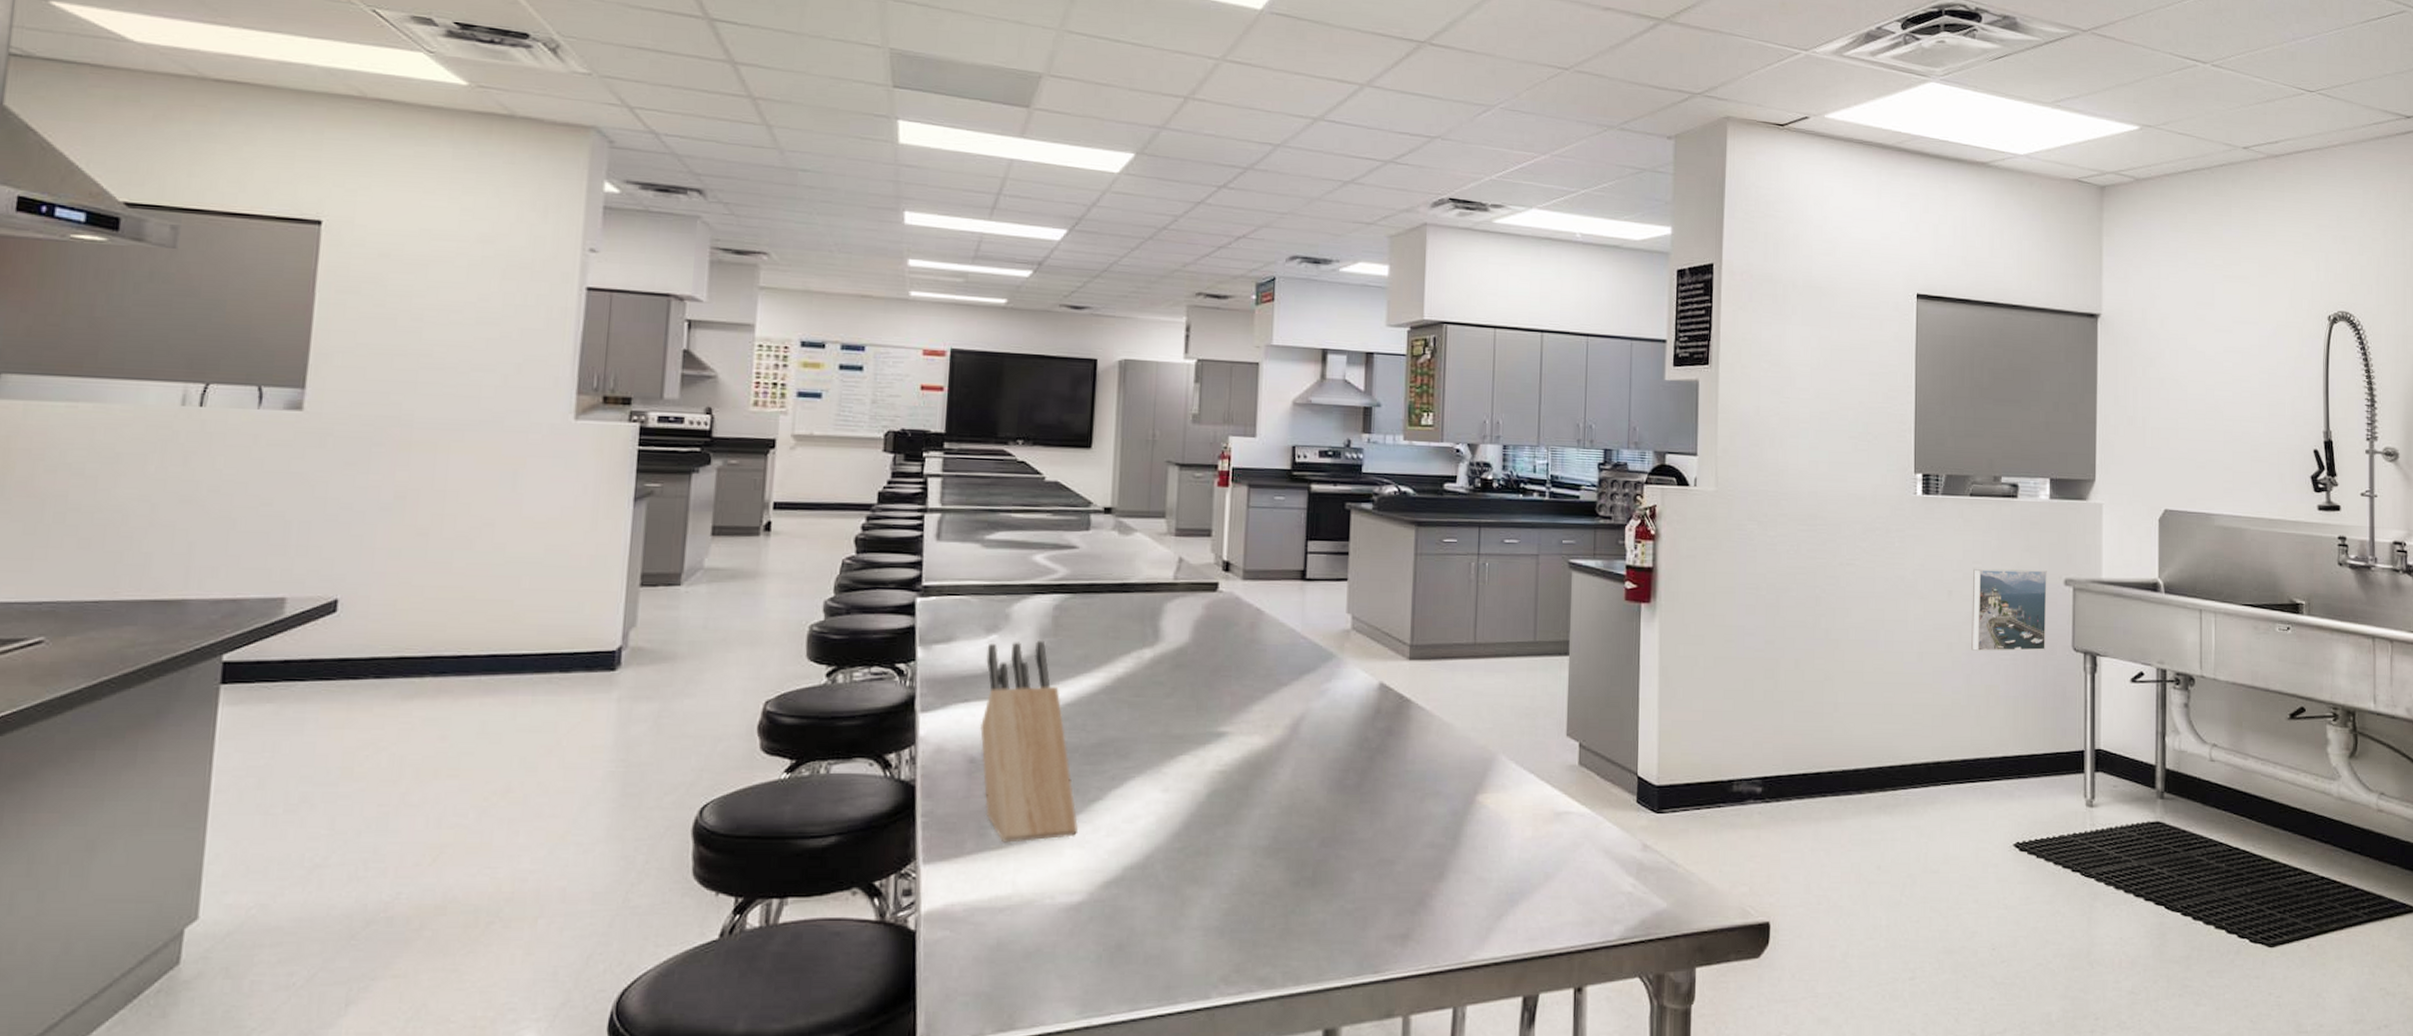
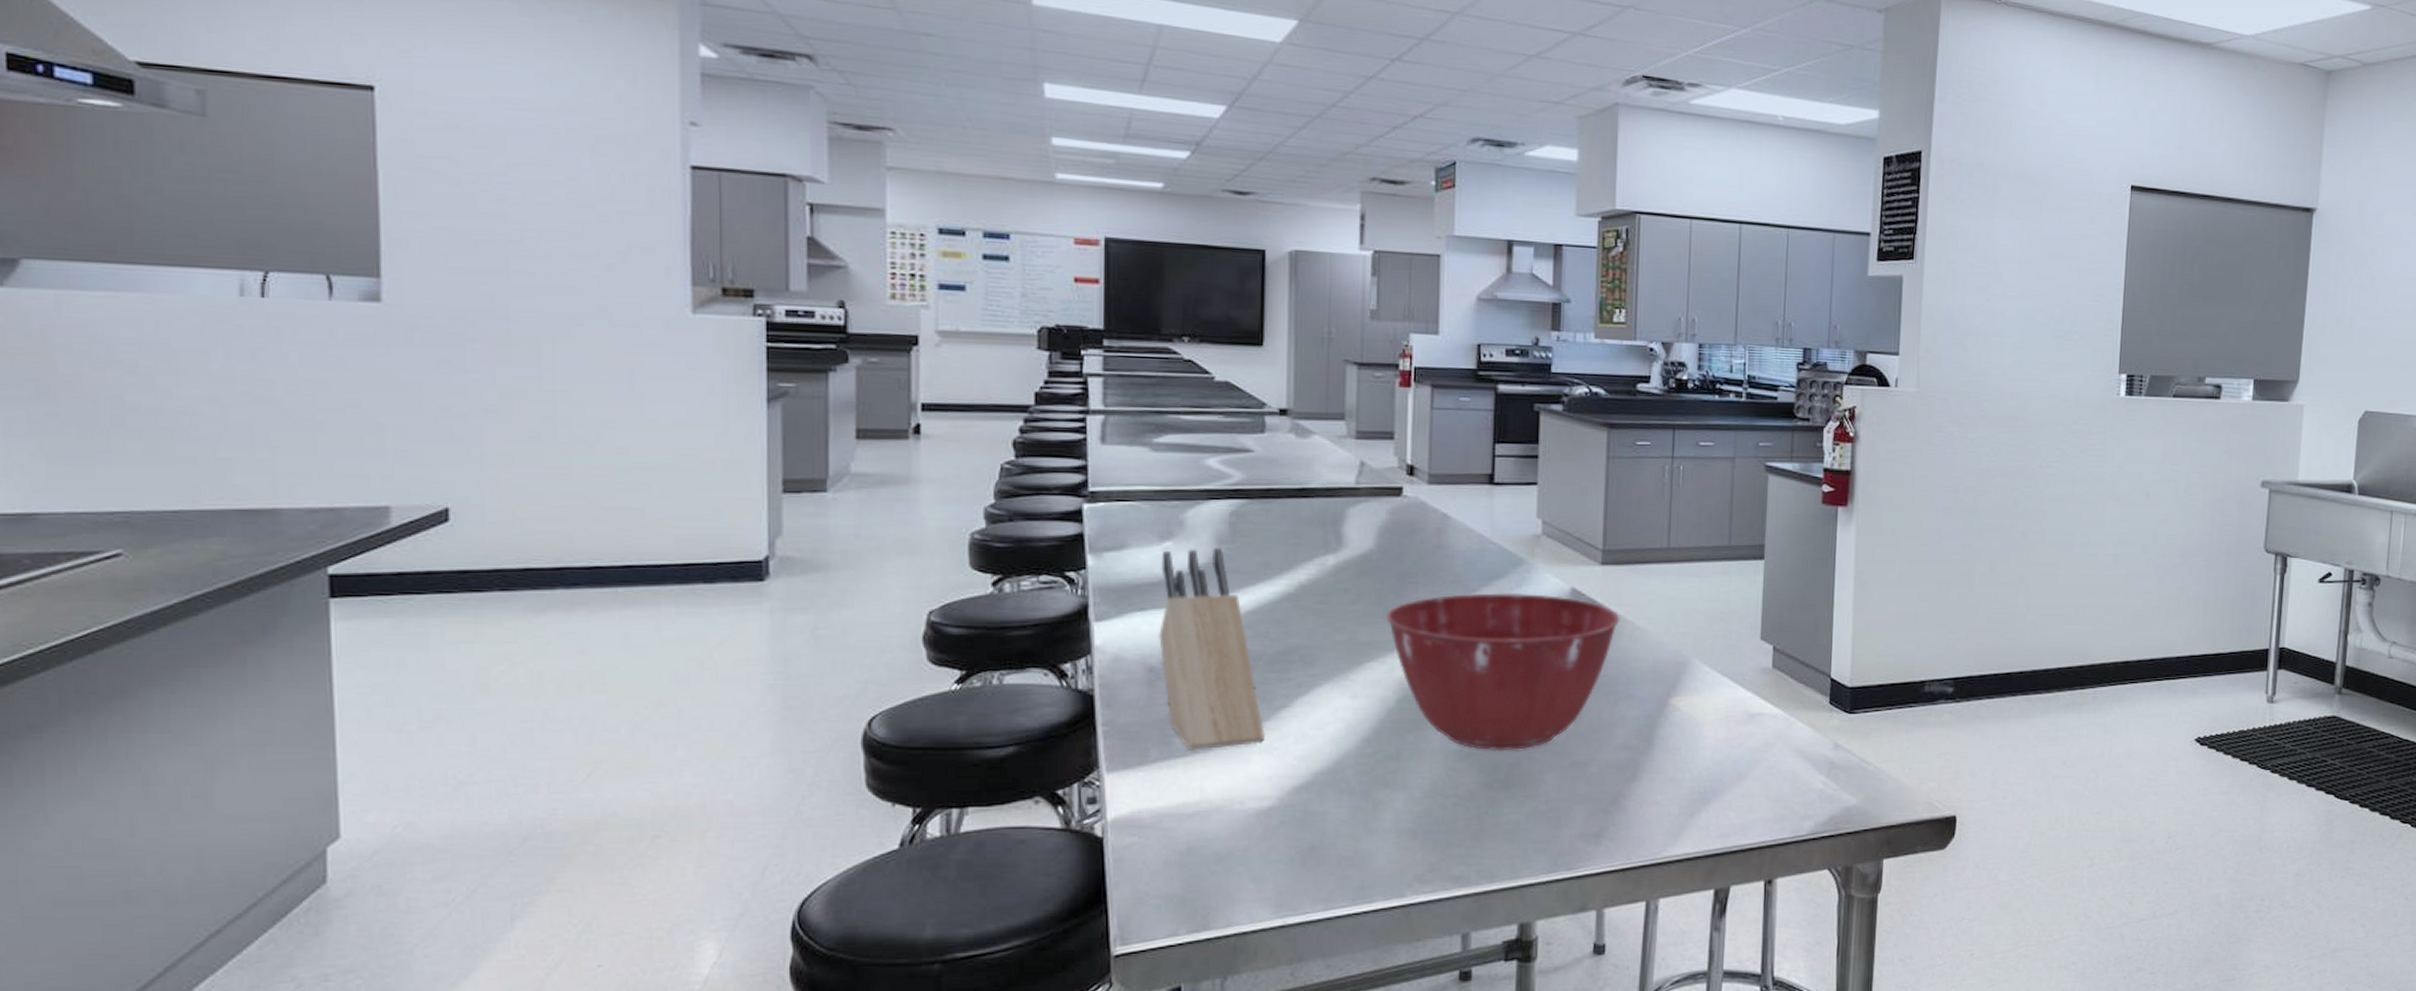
mixing bowl: none [1199,687,1427,848] -> present [1386,593,1620,751]
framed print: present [1971,568,2047,652] -> none [2165,470,2245,554]

